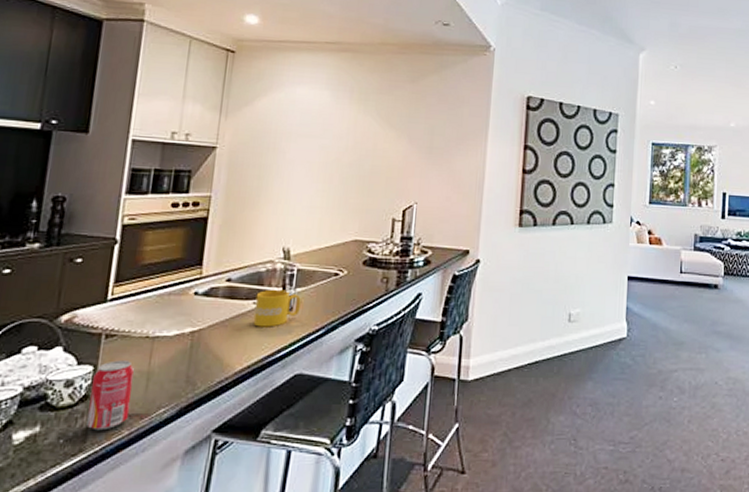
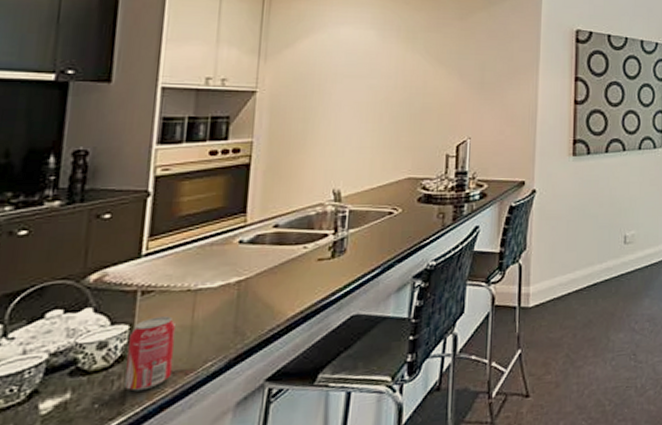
mug: present [253,289,301,327] -> none [304,232,354,271]

